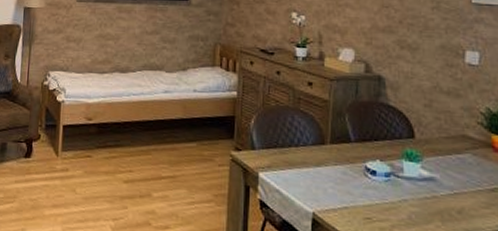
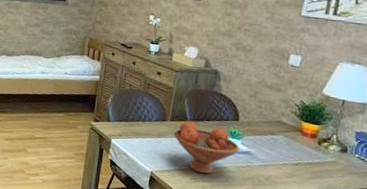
fruit bowl: none [336,141,420,211] -> present [173,120,240,174]

